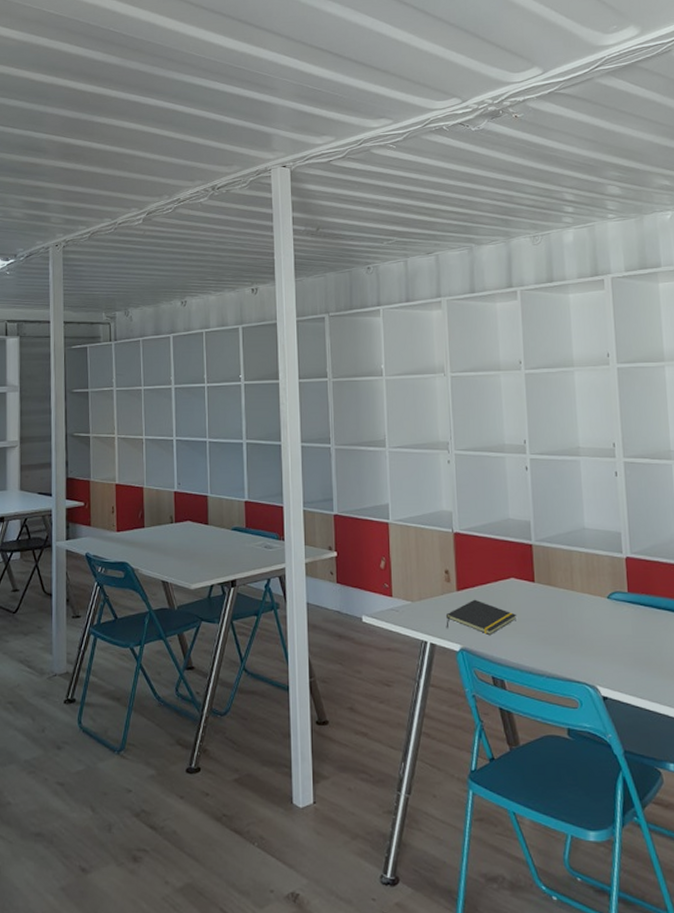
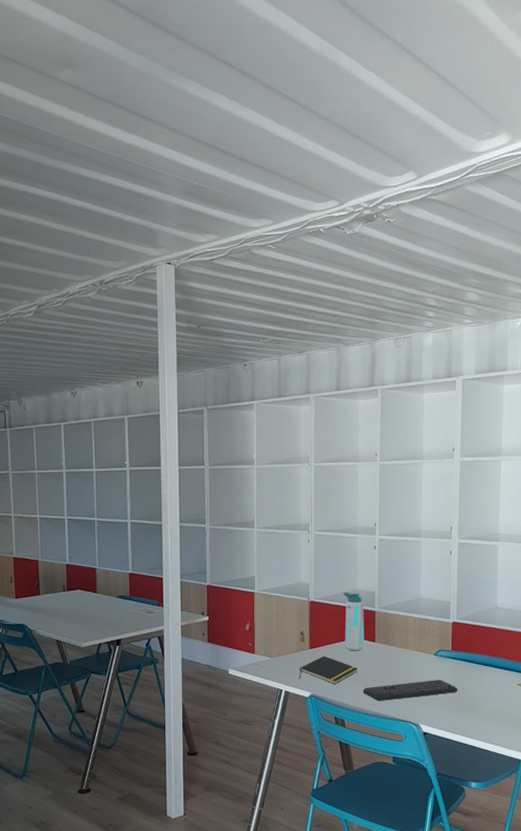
water bottle: none [492,521,522,594] -> present [343,592,365,651]
keyboard: none [524,629,641,657] -> present [363,680,458,702]

